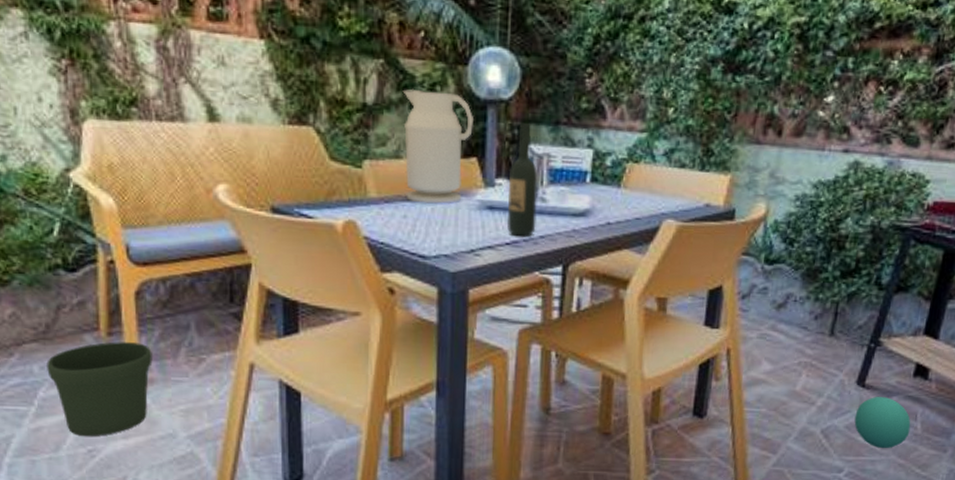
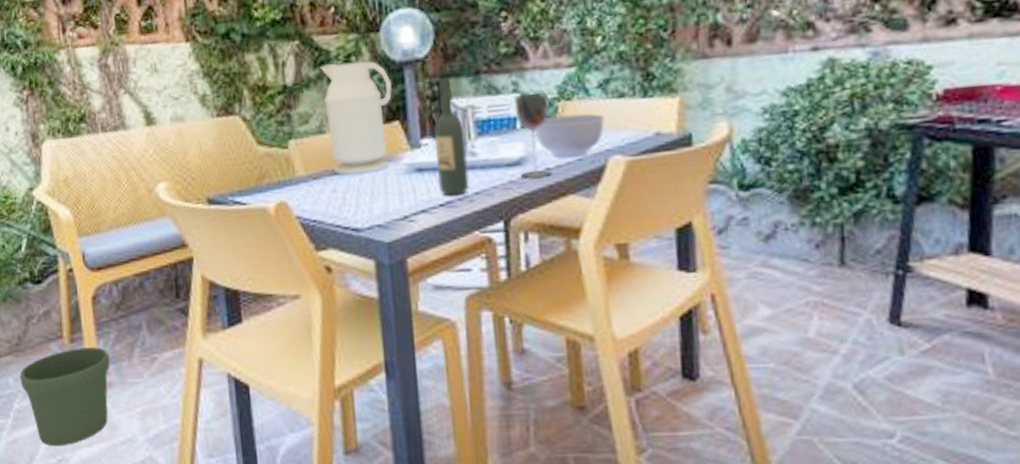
wineglass: none [584,150,619,230] -> present [513,92,551,179]
bowl: none [602,175,665,216] -> present [535,112,604,158]
ball: present [854,397,911,449] -> none [895,336,979,404]

